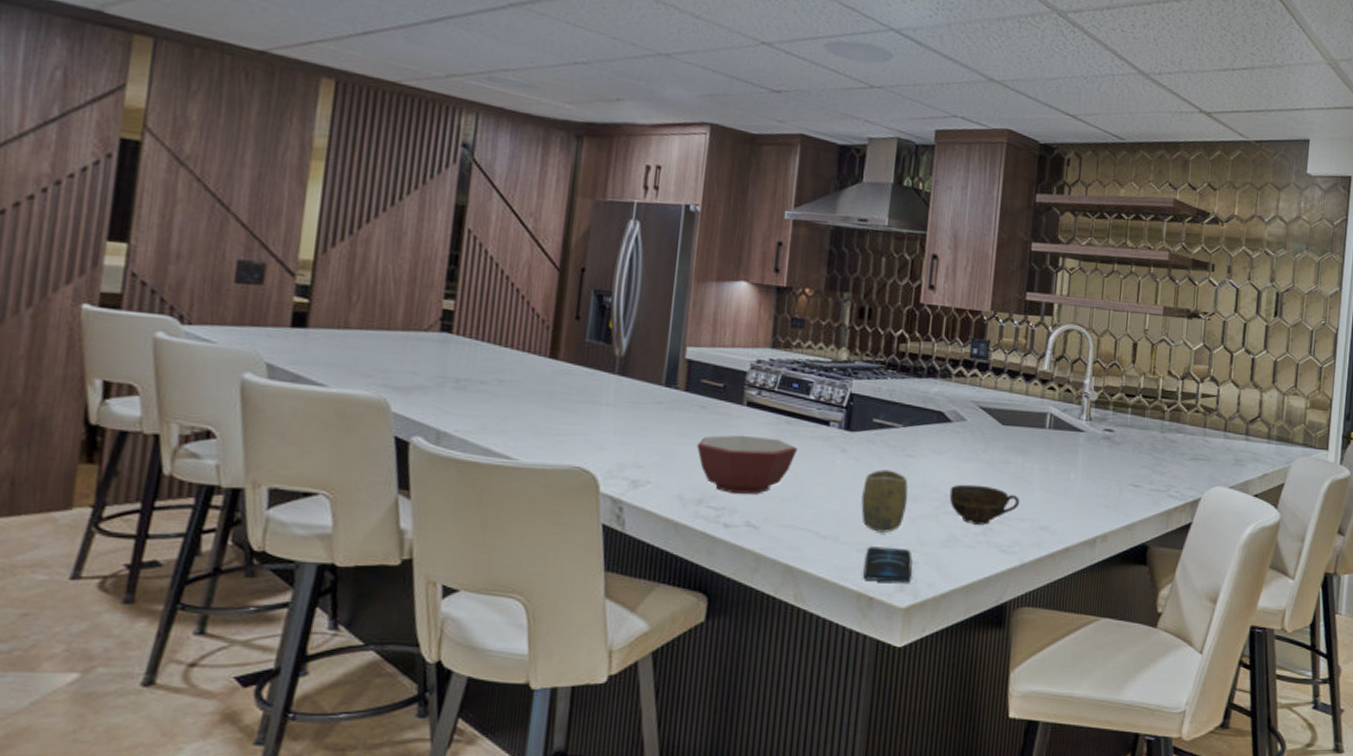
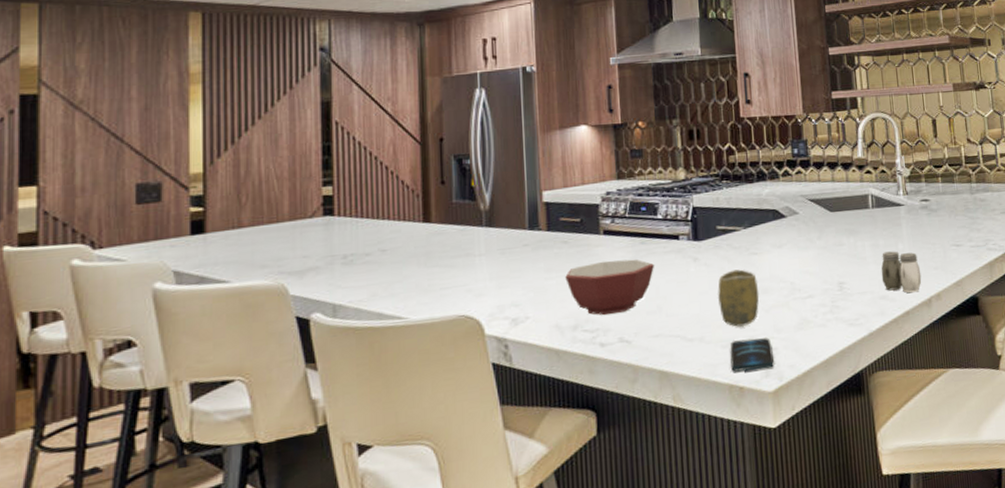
cup: present [949,484,1020,525] -> none [795,268,859,305]
salt and pepper shaker: none [1045,479,1091,529] -> present [881,251,922,293]

